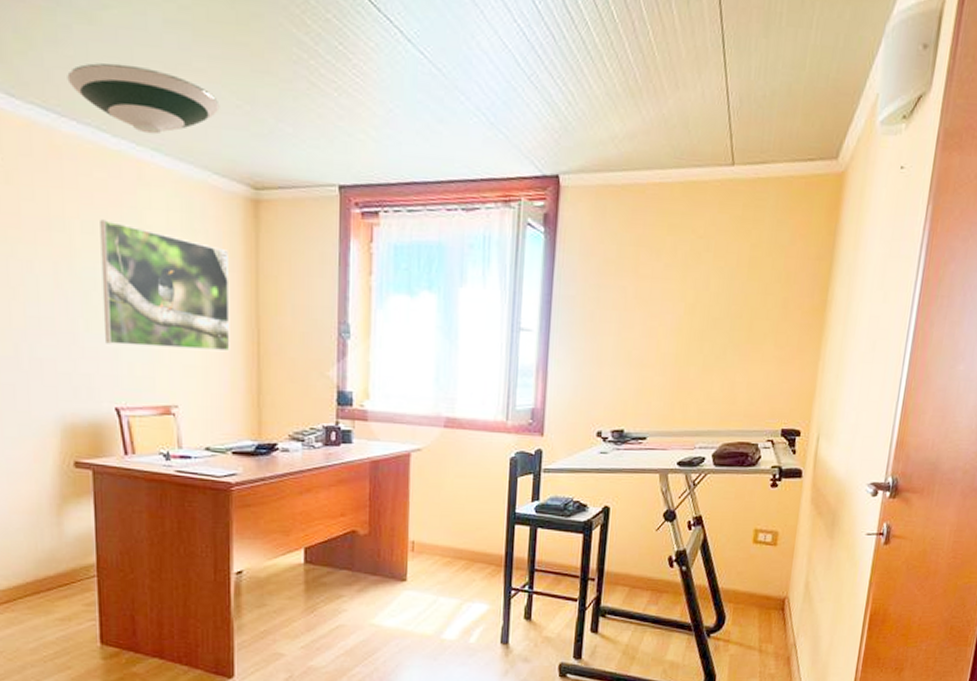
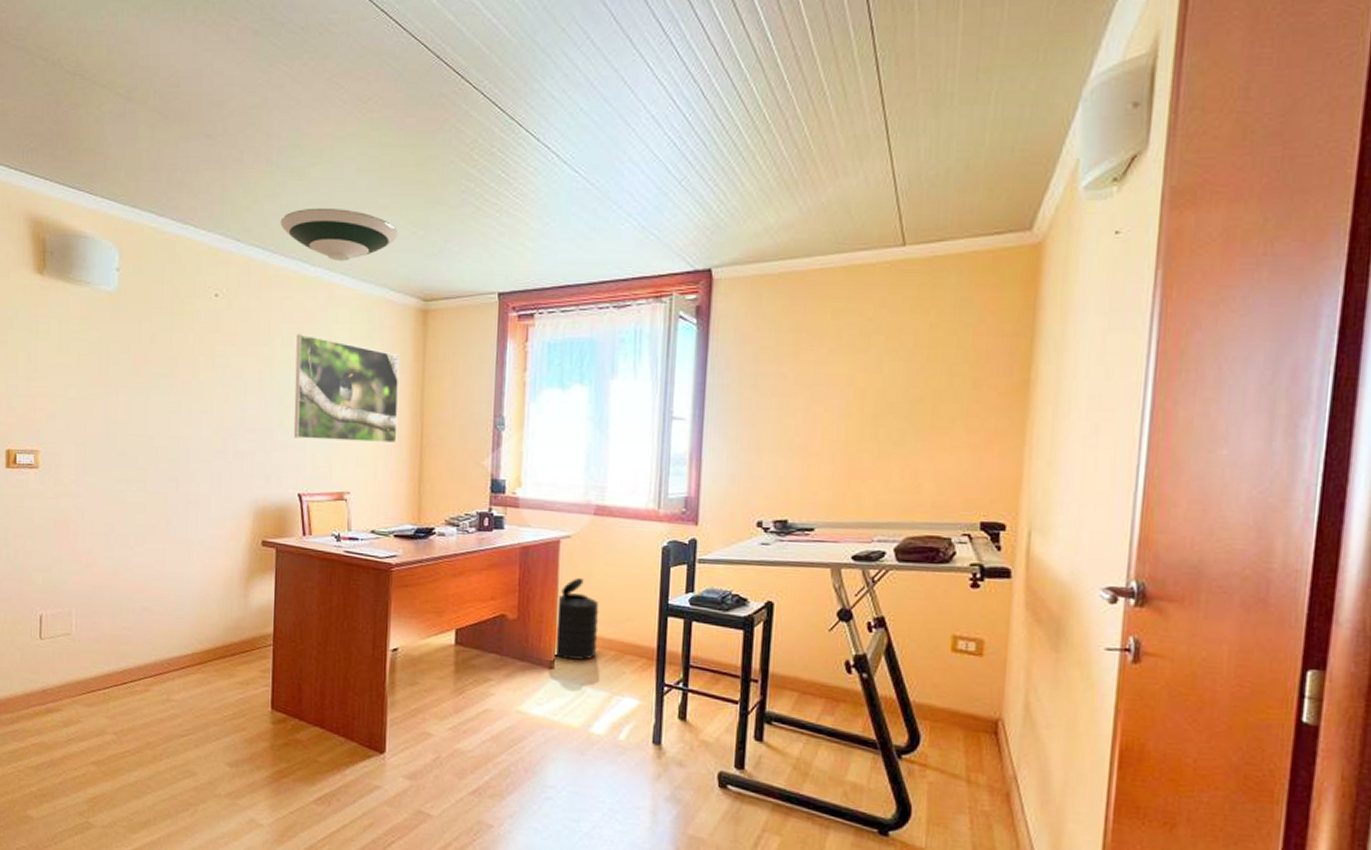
trash can: none [406,490,450,572] -> present [553,577,599,661]

